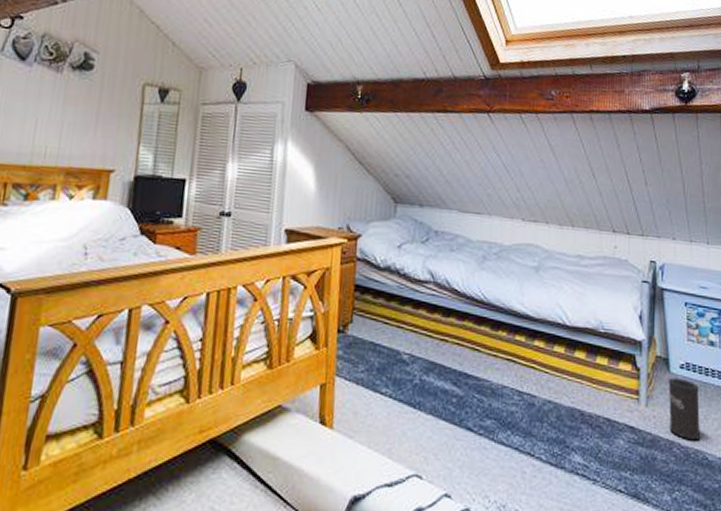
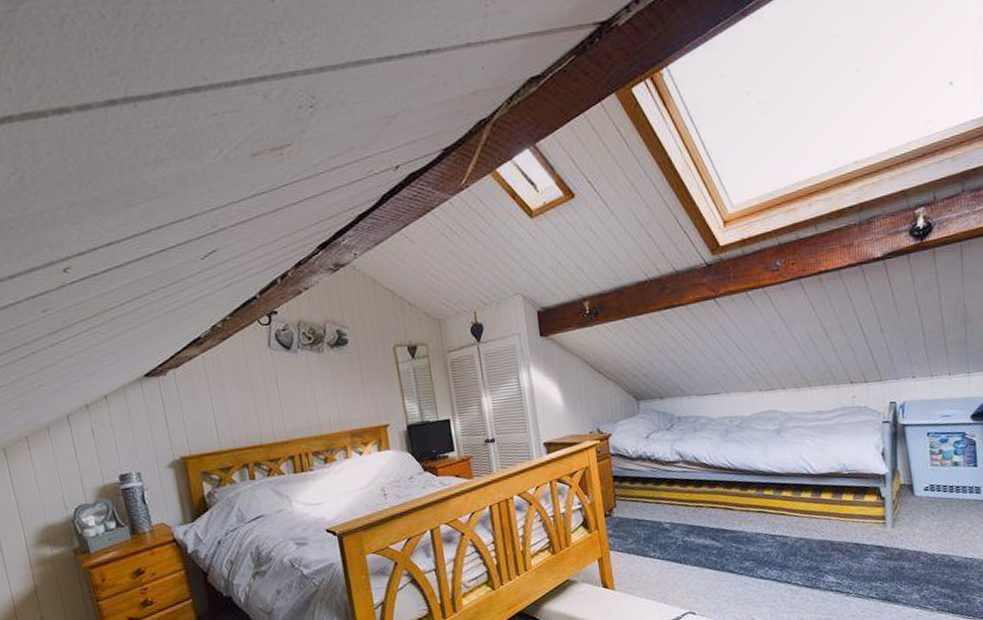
speaker: present [668,377,701,441] -> none [913,499,947,549]

